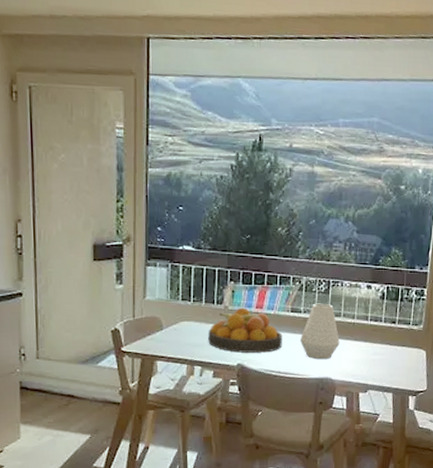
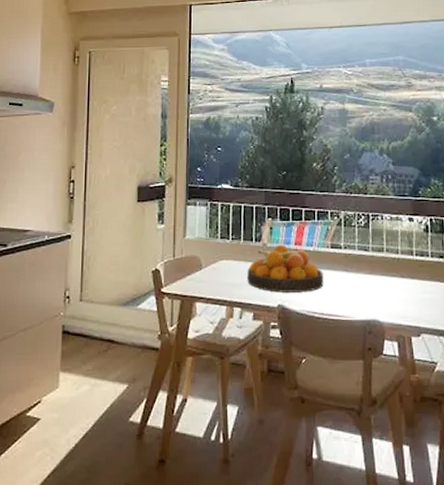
vase: present [300,303,340,360] -> none [343,238,385,299]

